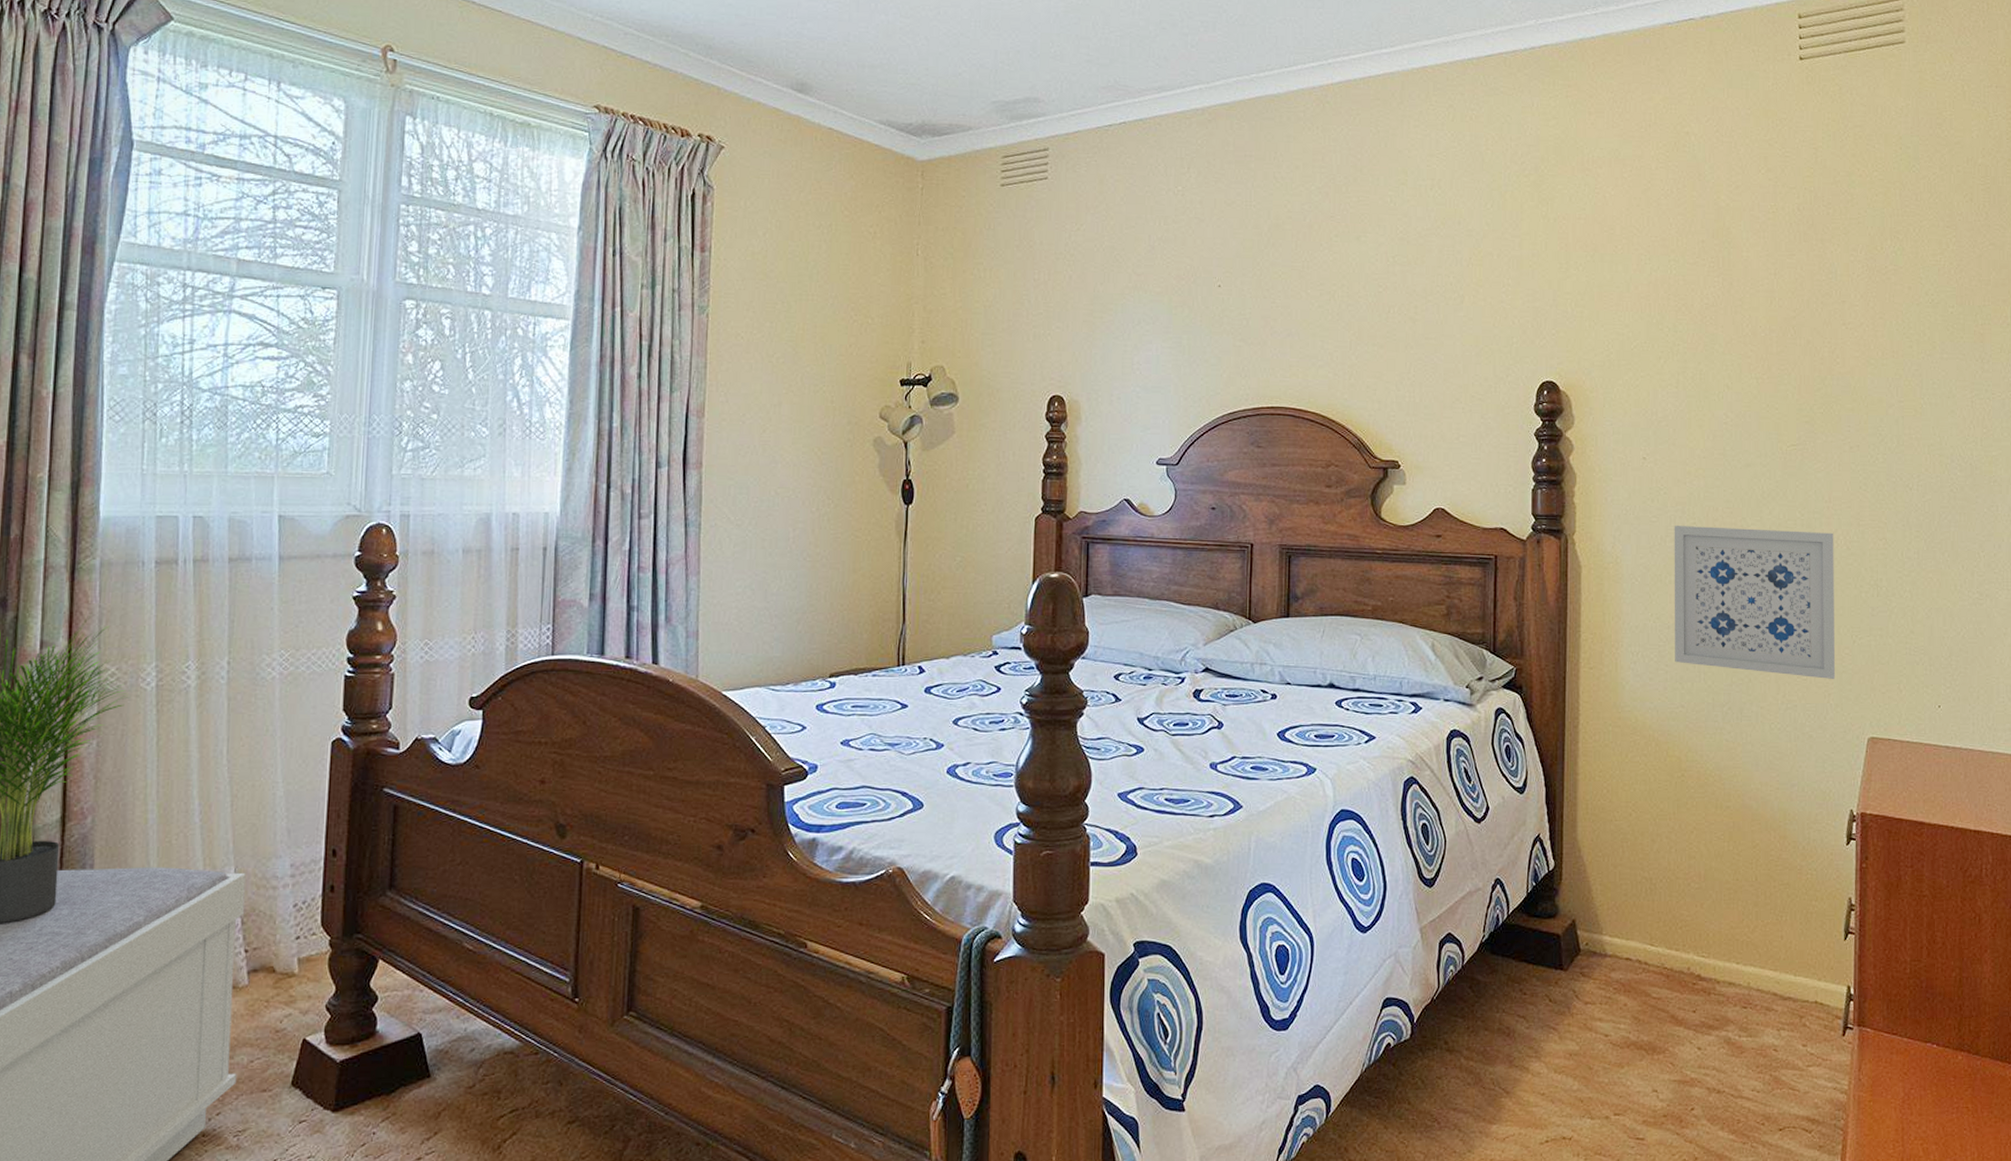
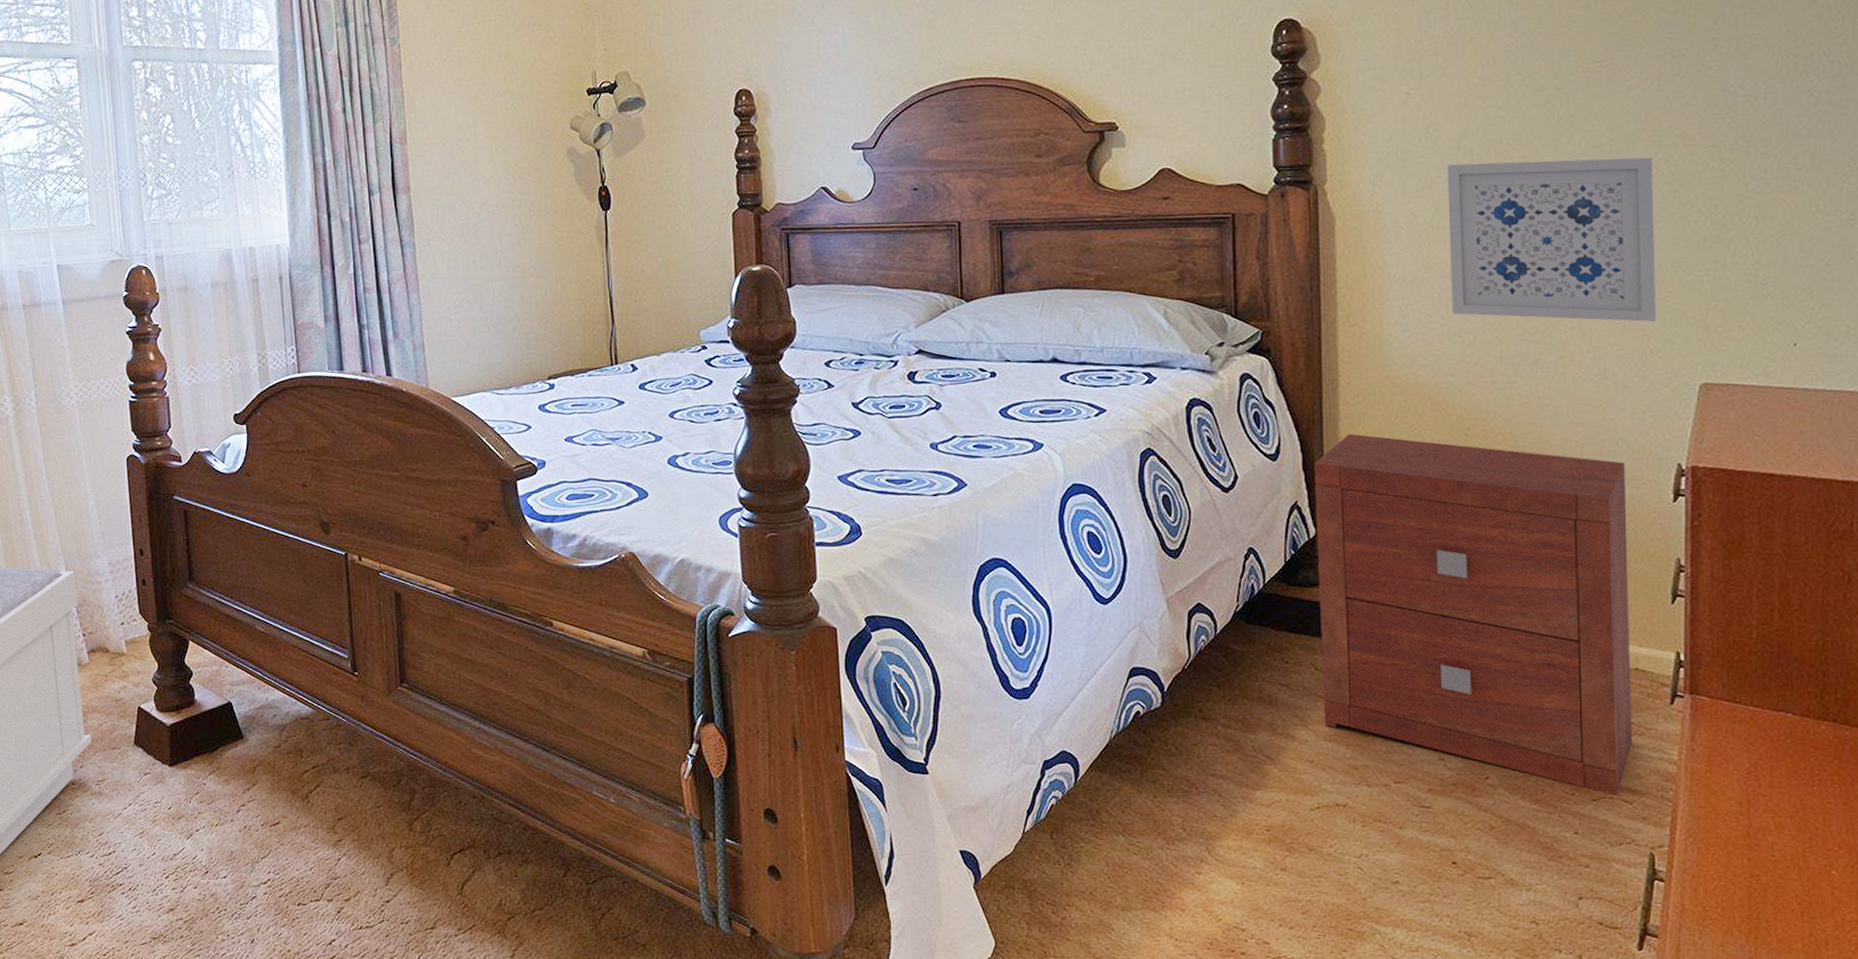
nightstand: none [1555,770,1812,1125] -> present [1314,433,1633,795]

